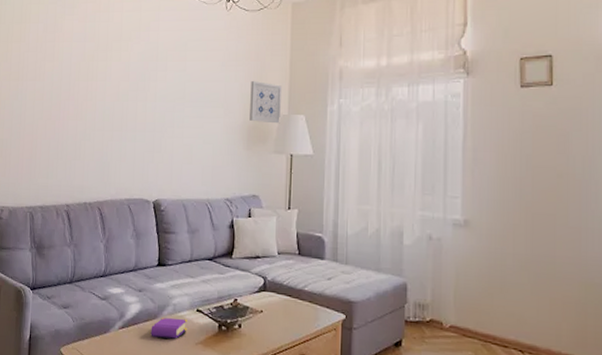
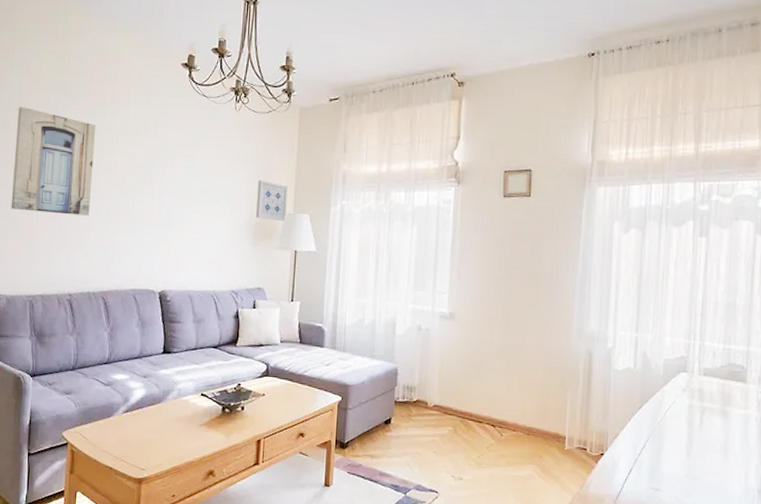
wall art: none [13,19,91,125] -> present [11,106,95,216]
book: present [151,317,188,340] -> none [155,401,192,422]

